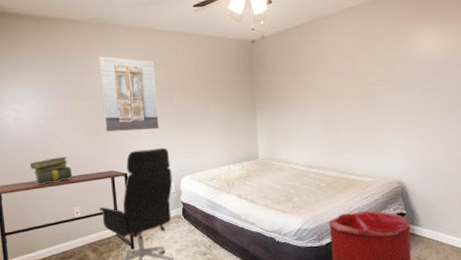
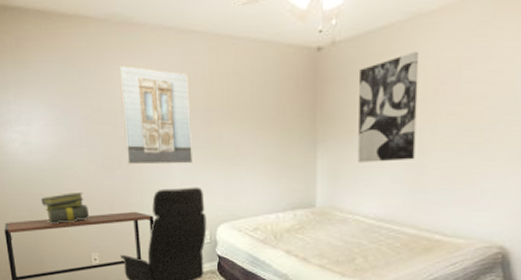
wall art: none [283,42,330,124] -> present [358,51,420,163]

